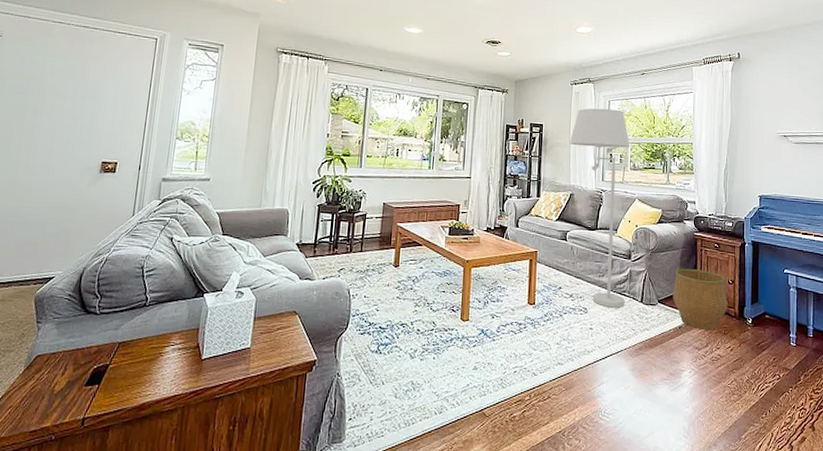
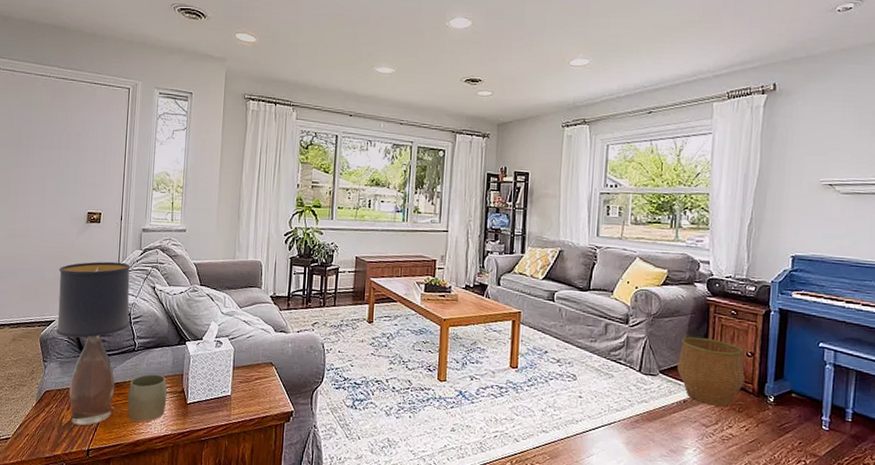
table lamp: none [54,212,147,392] -> present [56,261,131,426]
mug: none [133,330,181,384] -> present [127,374,168,423]
floor lamp: present [569,108,630,308] -> none [559,153,632,376]

